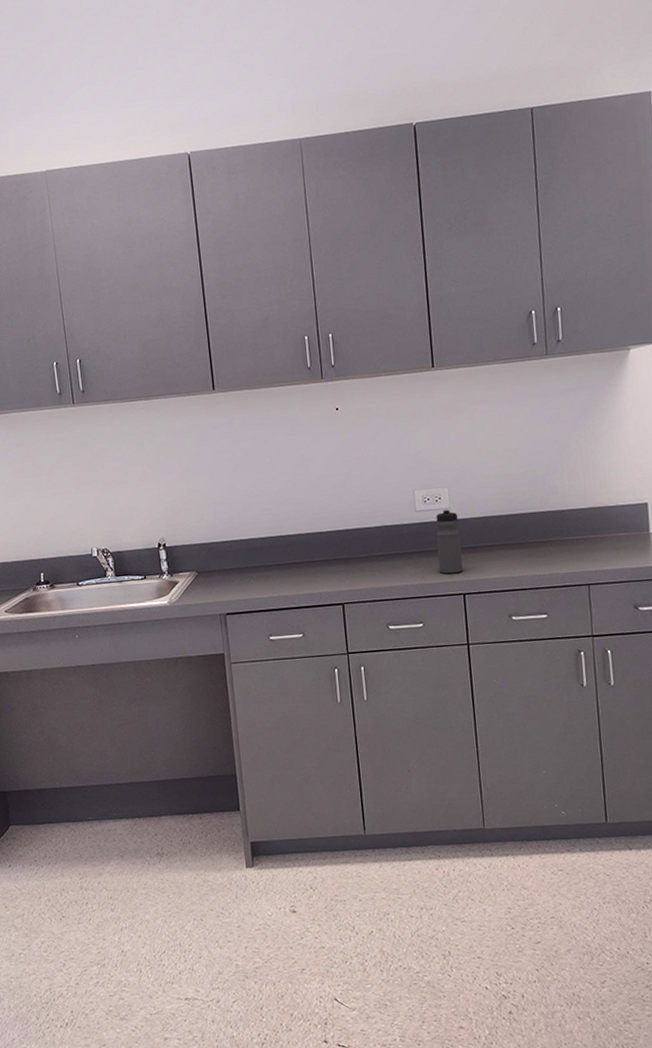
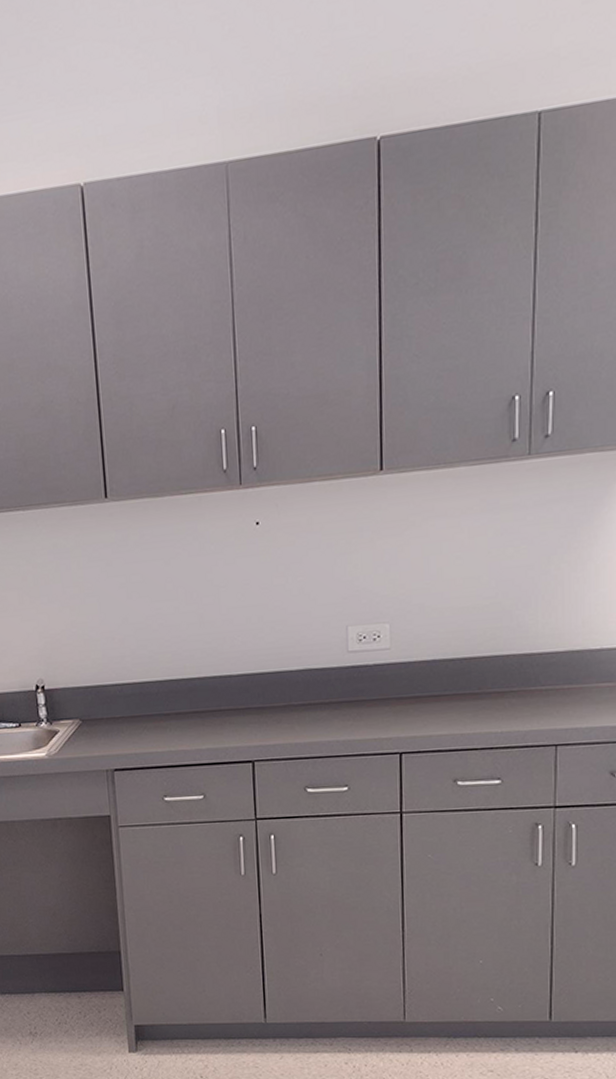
water bottle: present [436,508,463,574] -> none [371,649,402,729]

